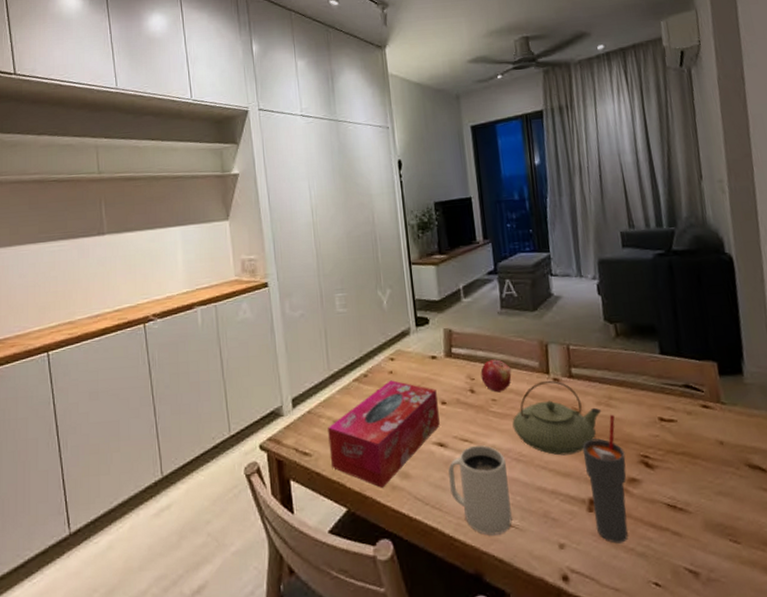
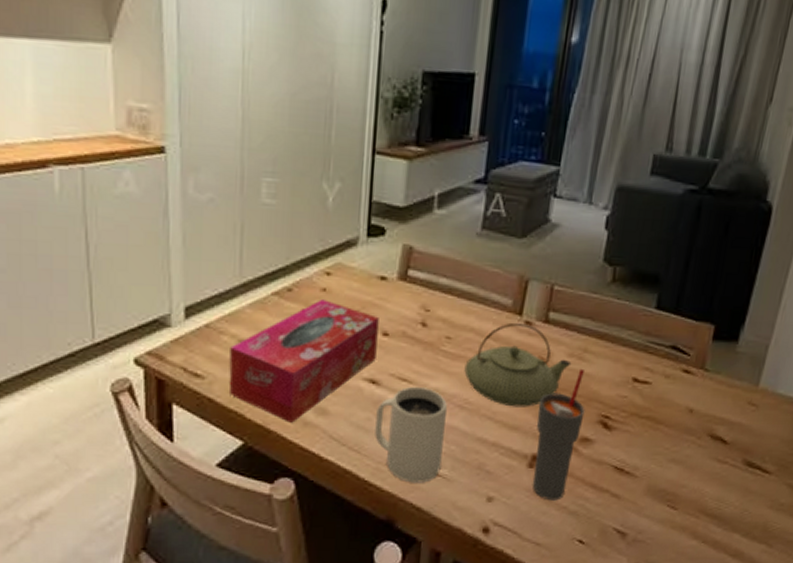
fruit: present [480,359,512,393] -> none [438,290,477,330]

